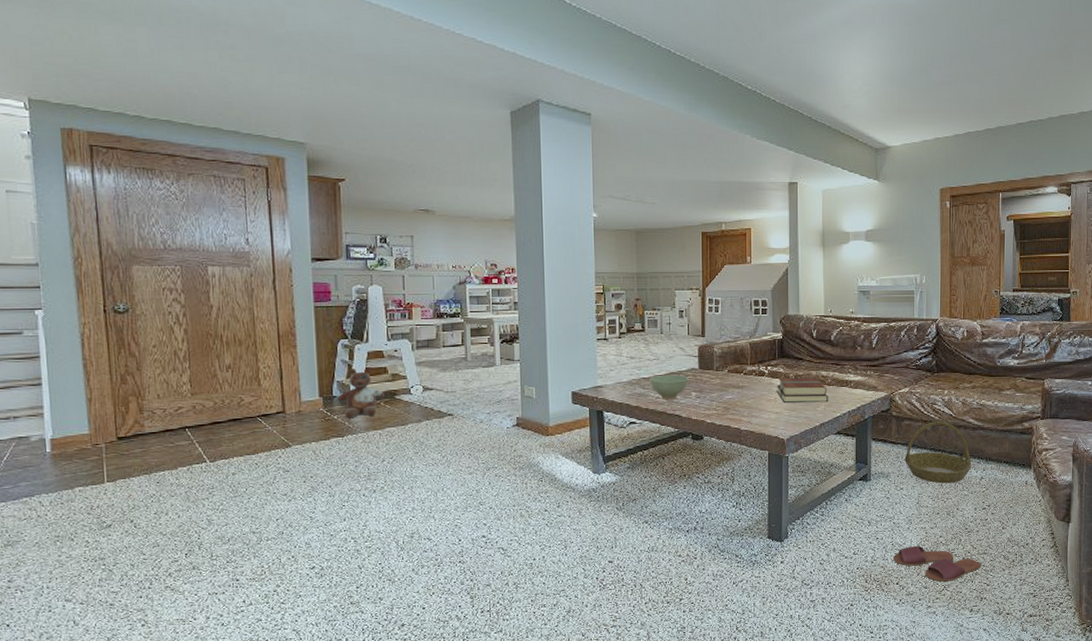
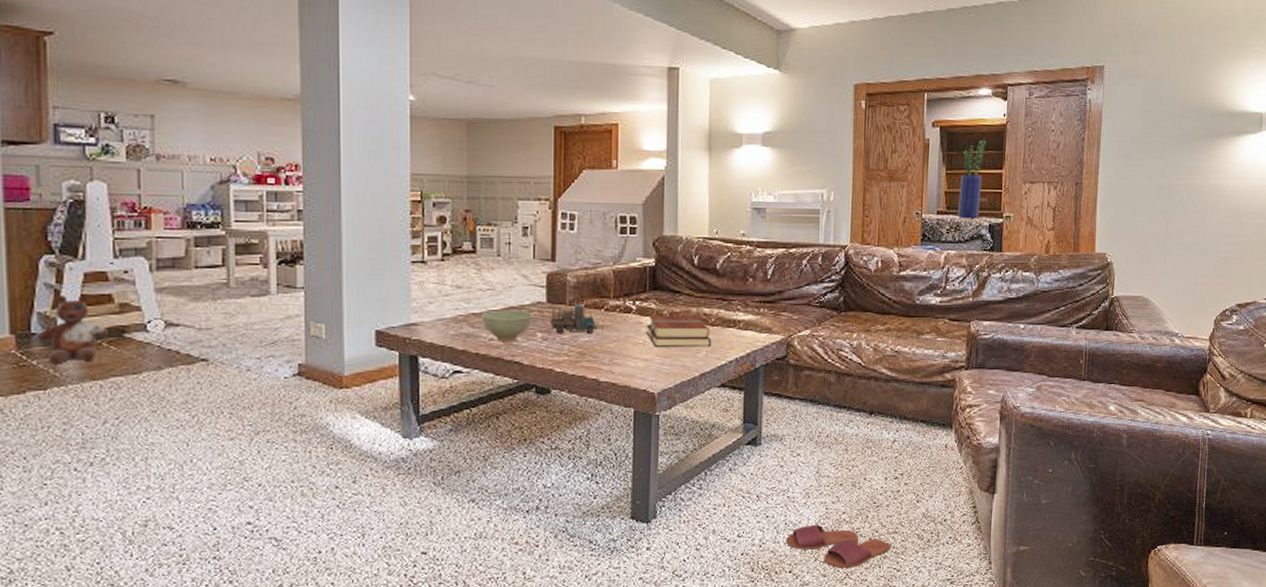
toy truck: none [702,370,739,393] -> present [550,305,598,334]
basket: present [905,421,972,484] -> none [803,371,883,448]
vase: none [1031,226,1054,295] -> present [958,136,987,220]

